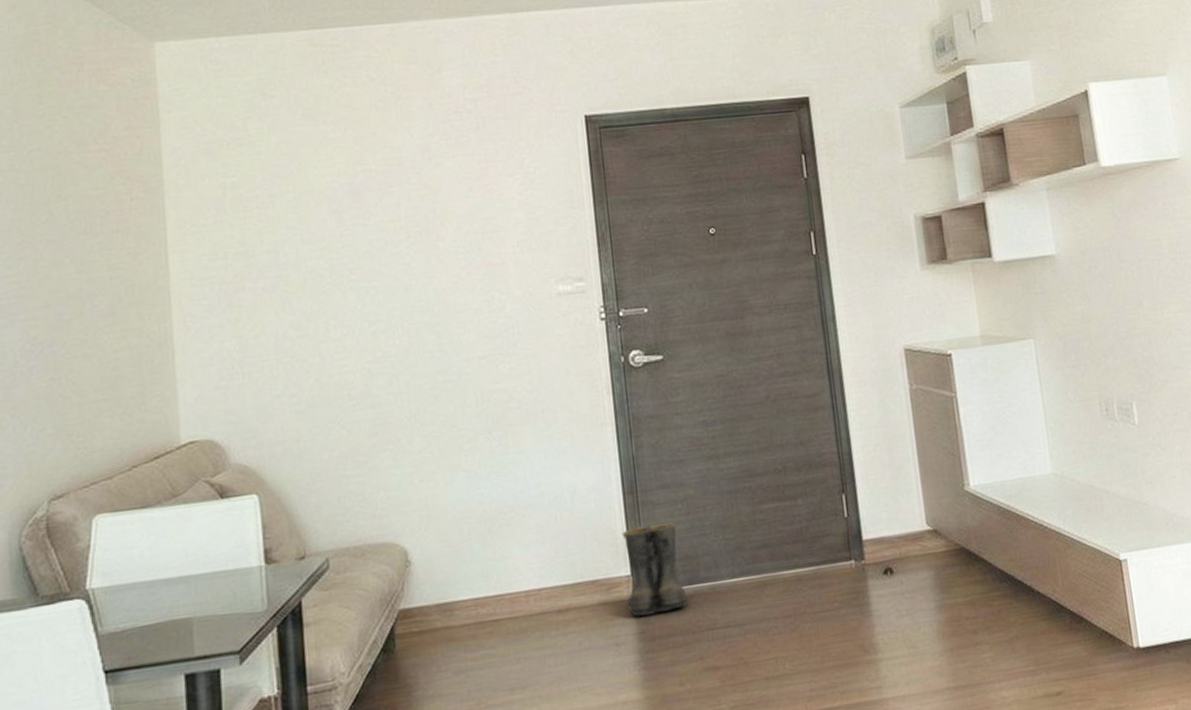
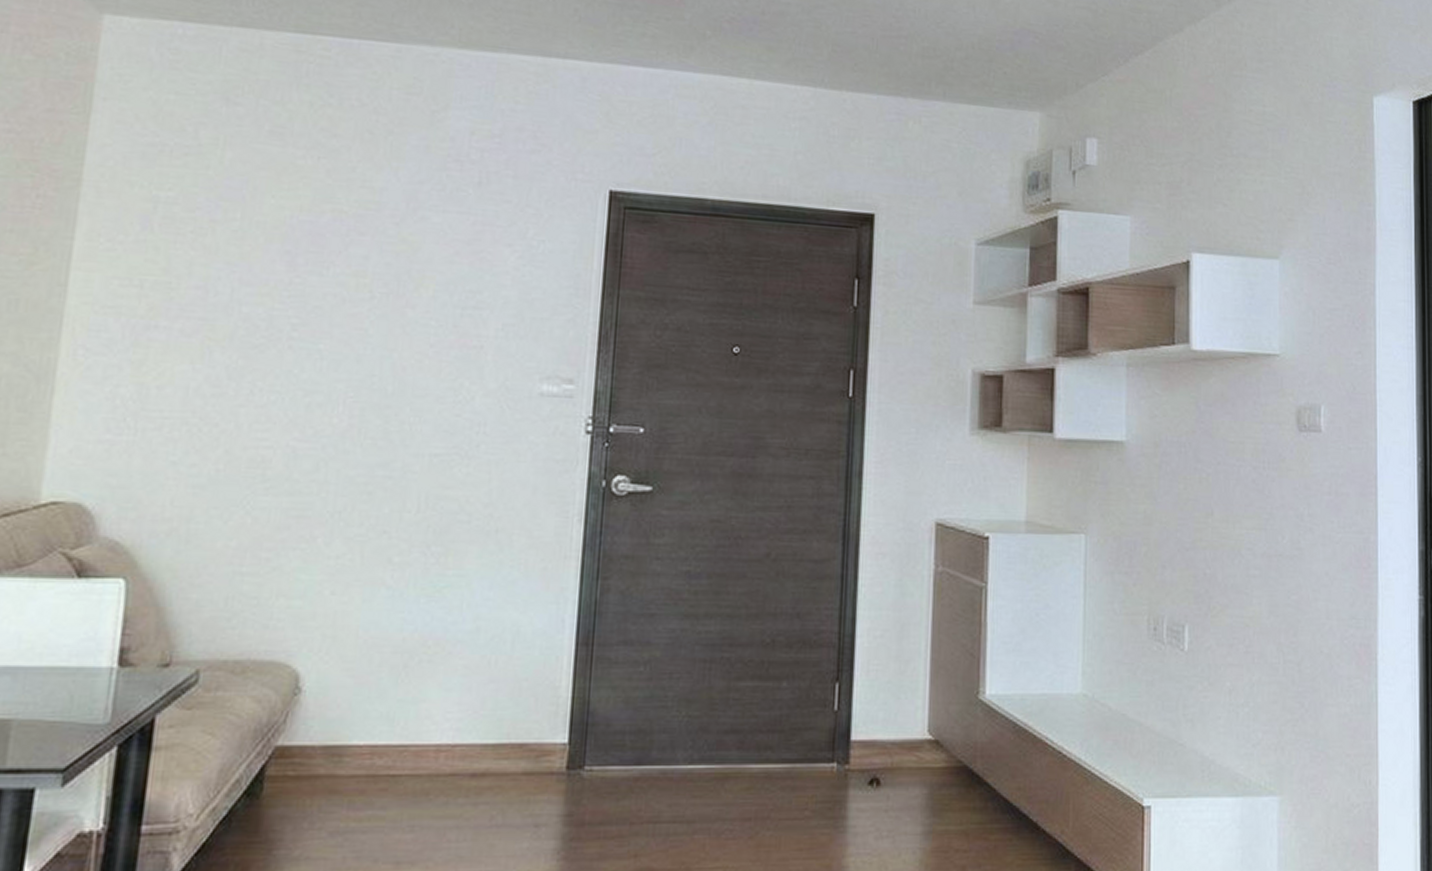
boots: present [622,523,688,617] -> none [557,687,632,795]

